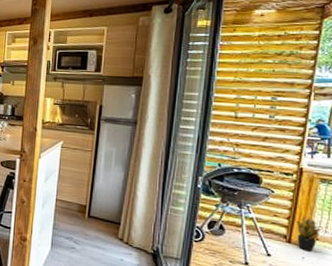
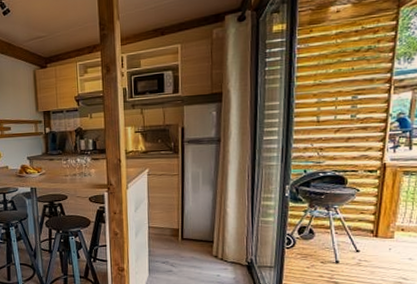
potted plant: present [295,215,324,252] -> none [380,209,408,242]

